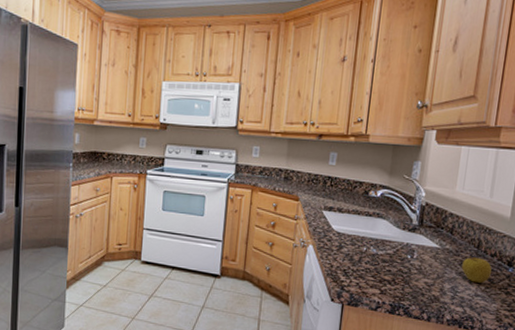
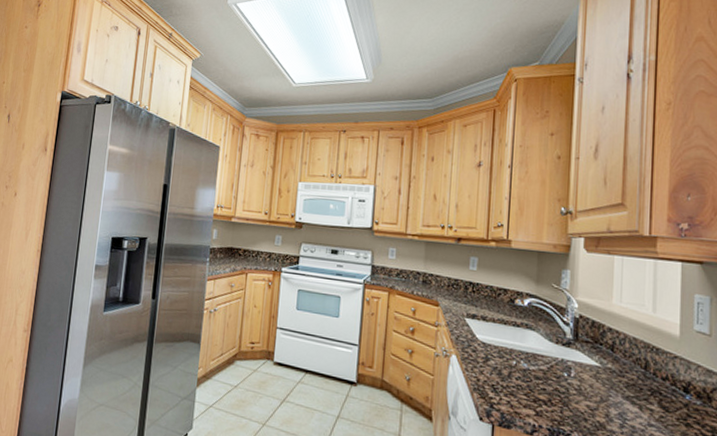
apple: present [462,256,492,283] -> none [629,377,665,411]

